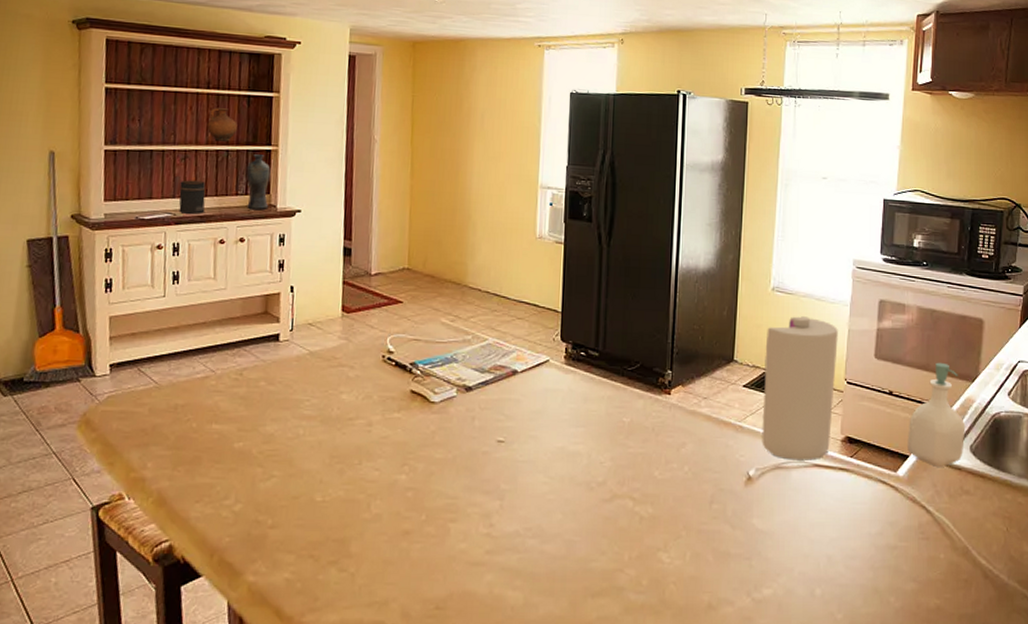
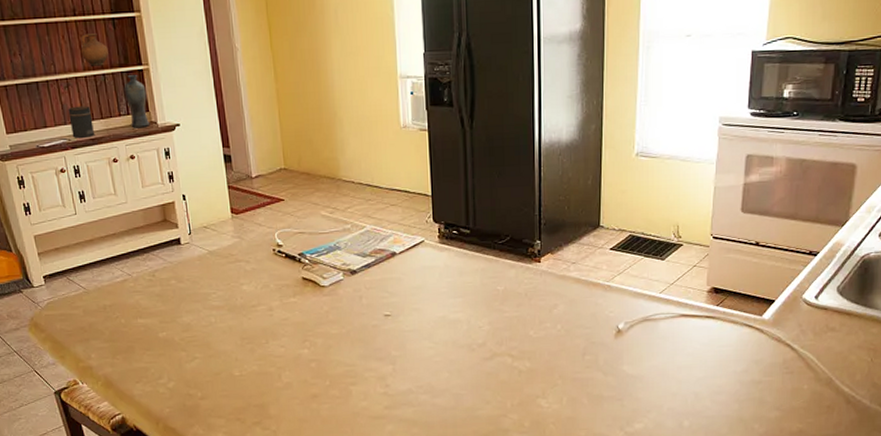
paper towel holder: present [762,316,838,461] -> none [630,178,704,312]
soap bottle: present [907,362,966,467] -> none [773,210,833,308]

